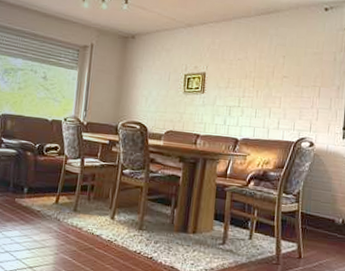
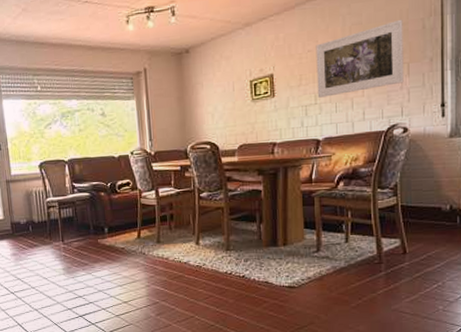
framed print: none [241,48,319,103] -> present [316,19,404,98]

